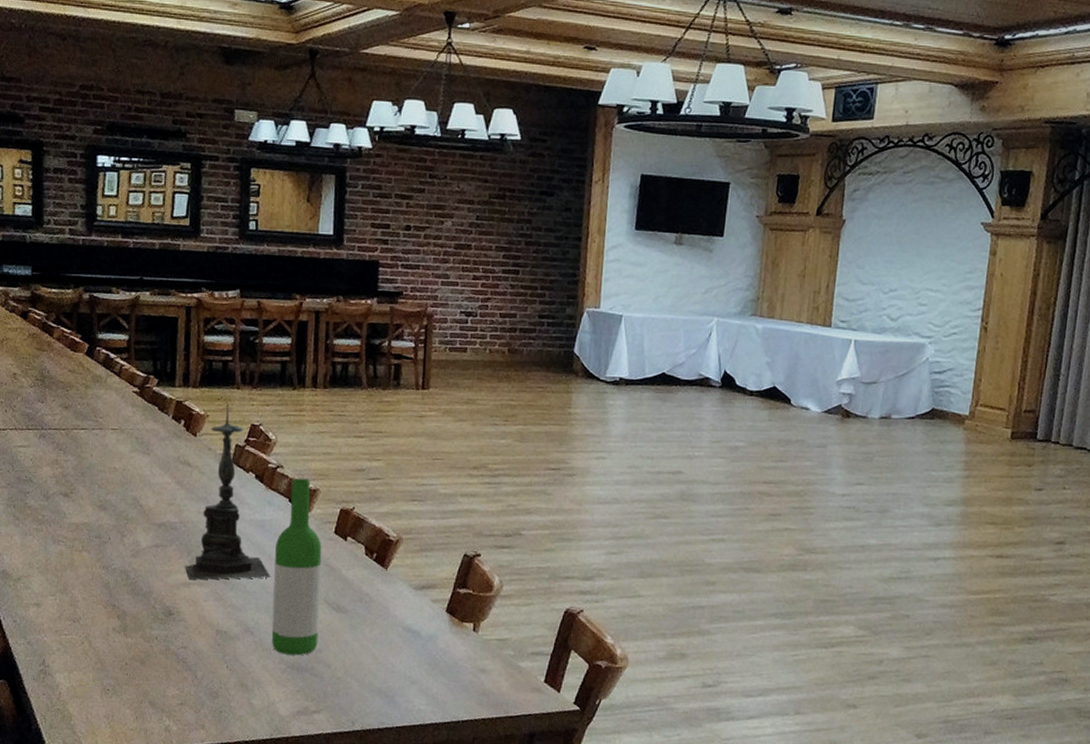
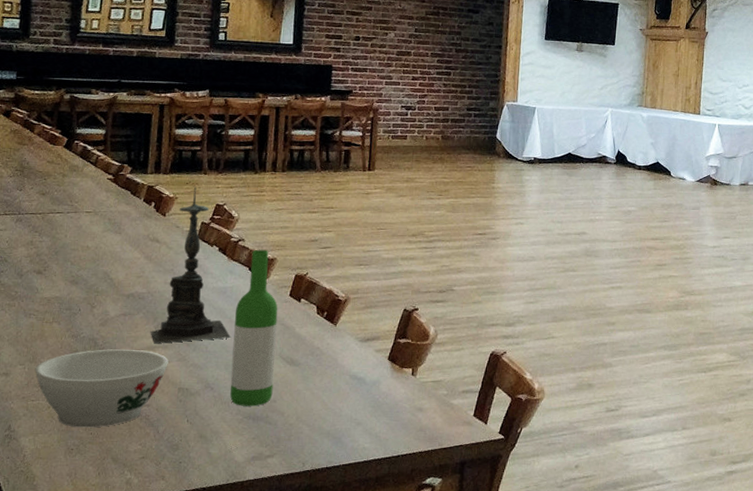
bowl: none [66,583,205,668] -> present [35,349,169,428]

